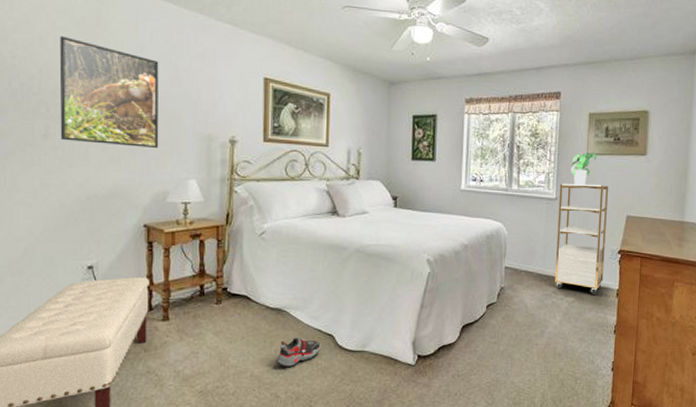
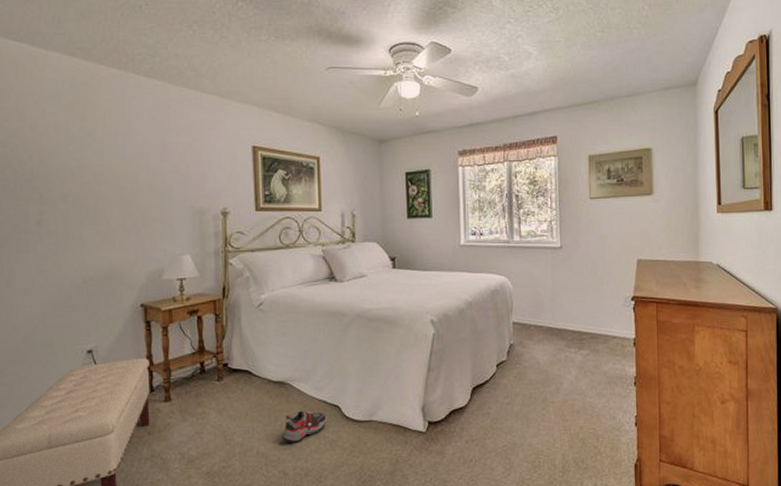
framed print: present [59,35,159,148] -> none [49,121,151,226]
shelving unit: present [555,183,608,294] -> none [563,229,618,345]
potted plant: present [571,152,597,186] -> none [574,196,601,232]

